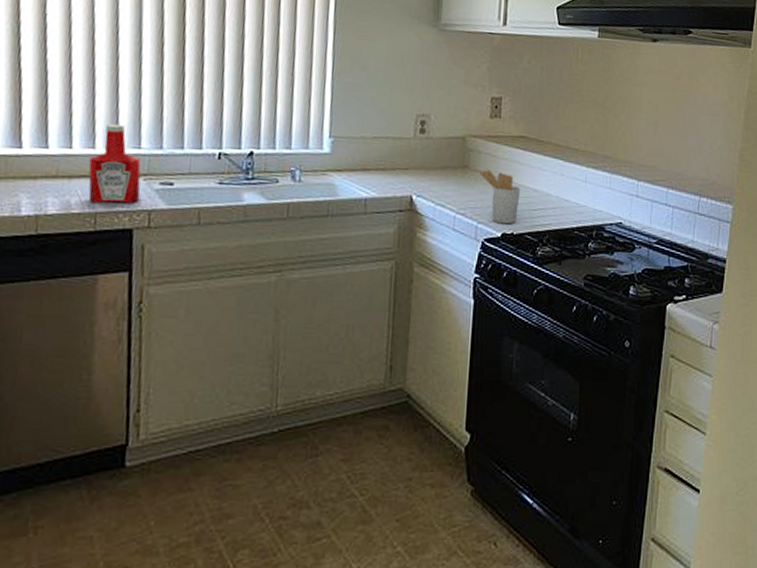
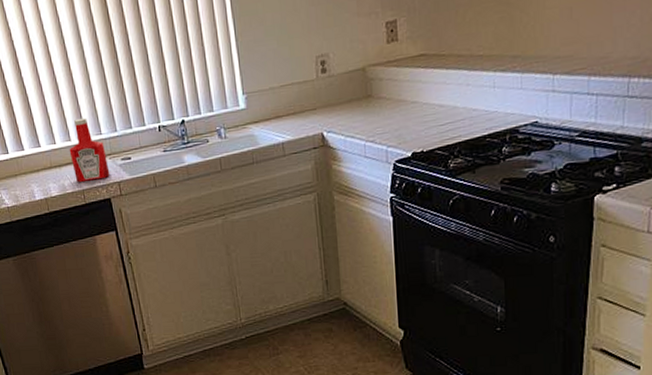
utensil holder: present [480,169,521,225] -> none [383,94,427,145]

